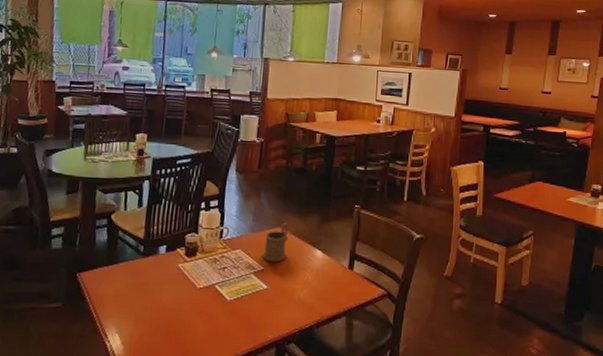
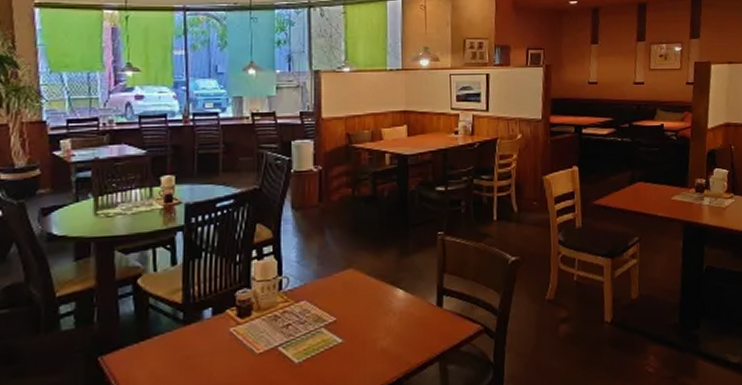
mug: present [262,222,289,262] -> none [333,261,362,311]

